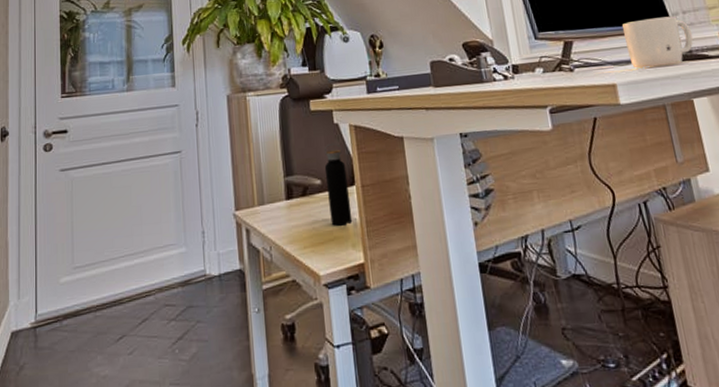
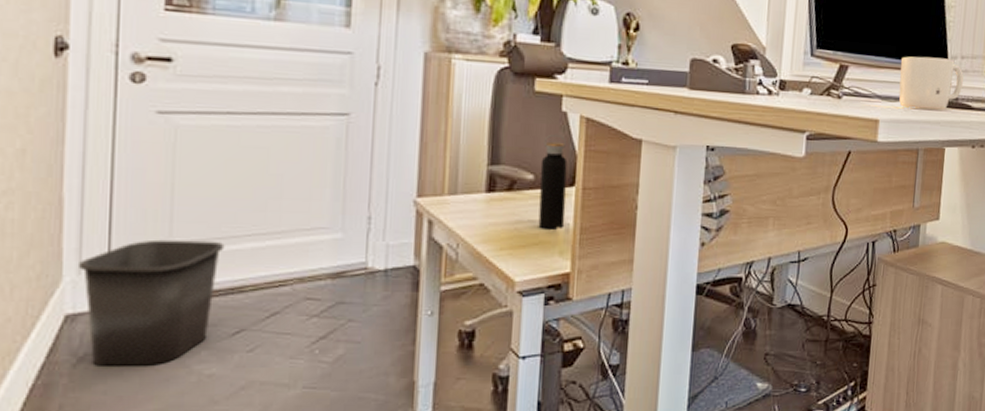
waste bin: none [19,263,108,373] -> present [79,239,225,366]

